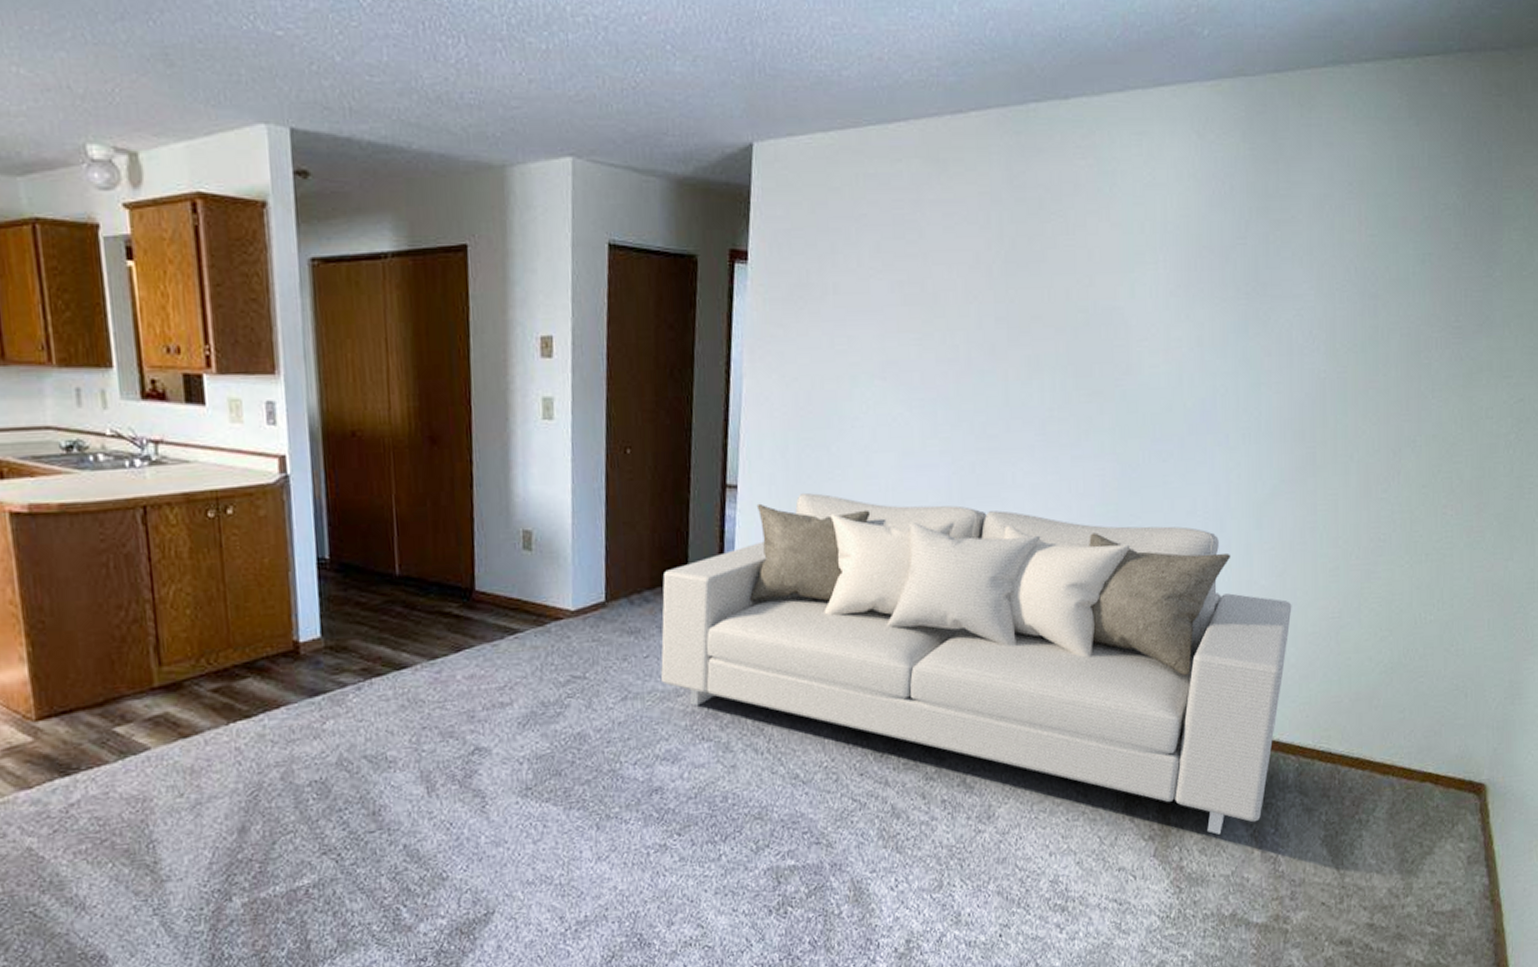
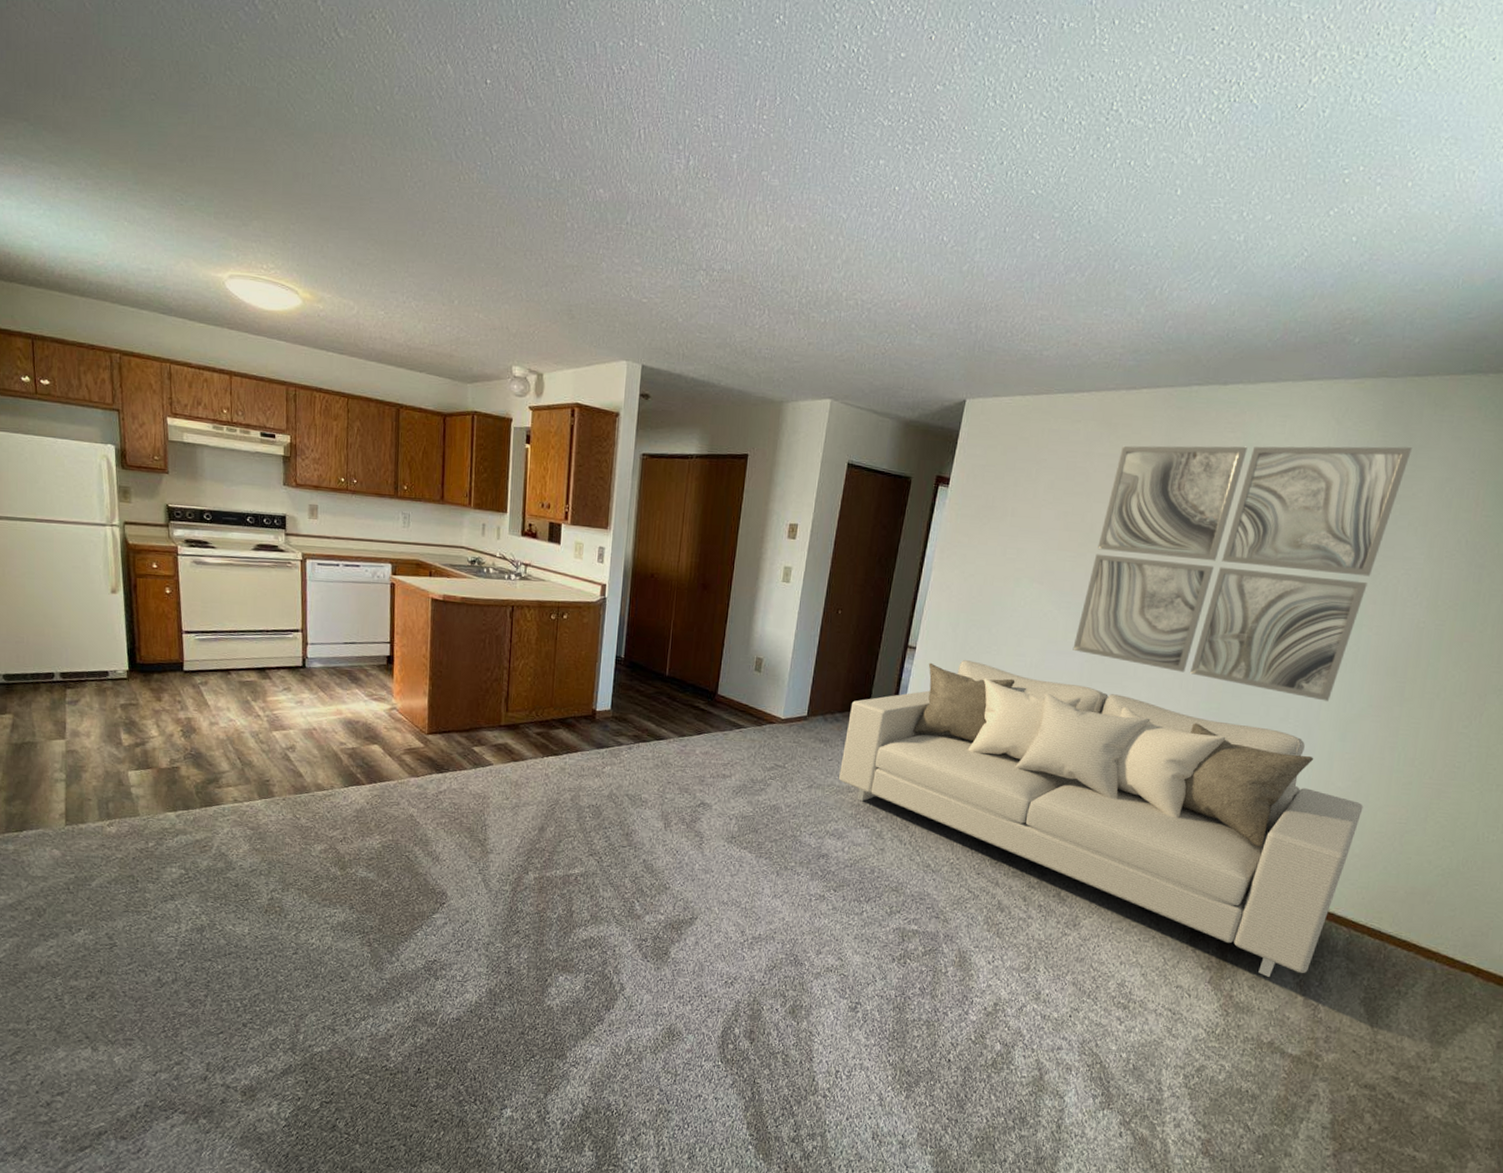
wall art: none [934,160,1283,483] -> present [1072,445,1412,701]

